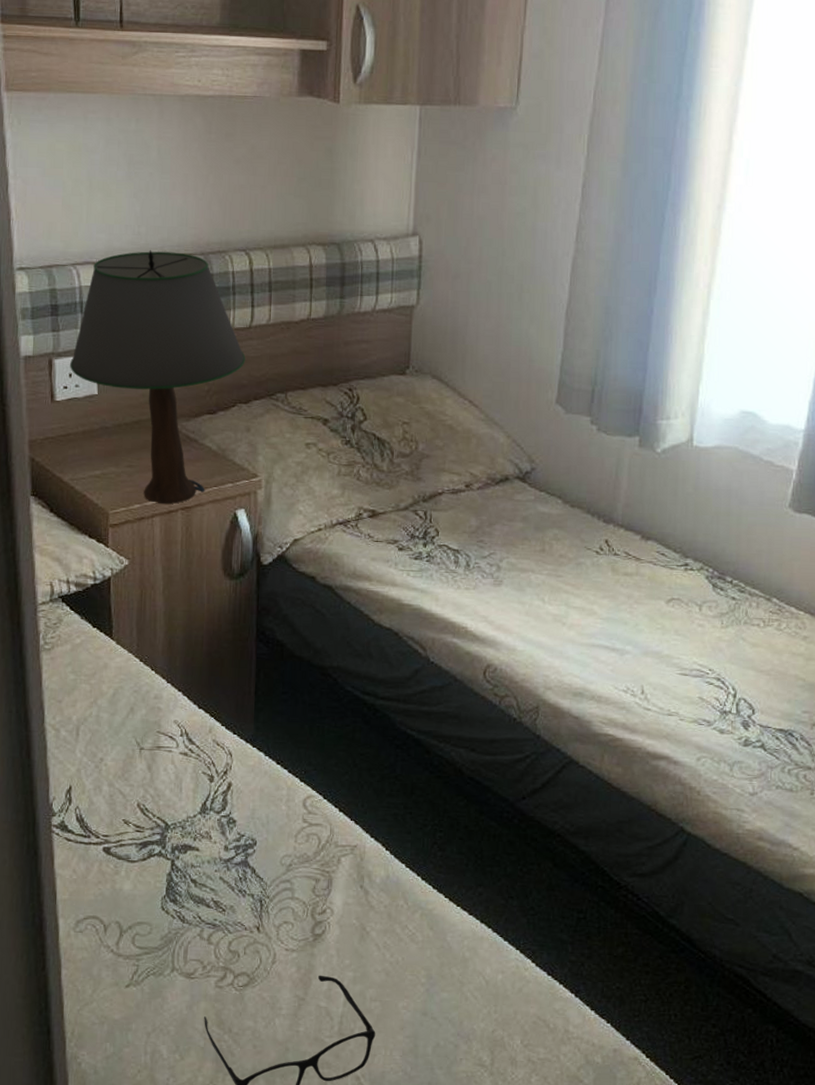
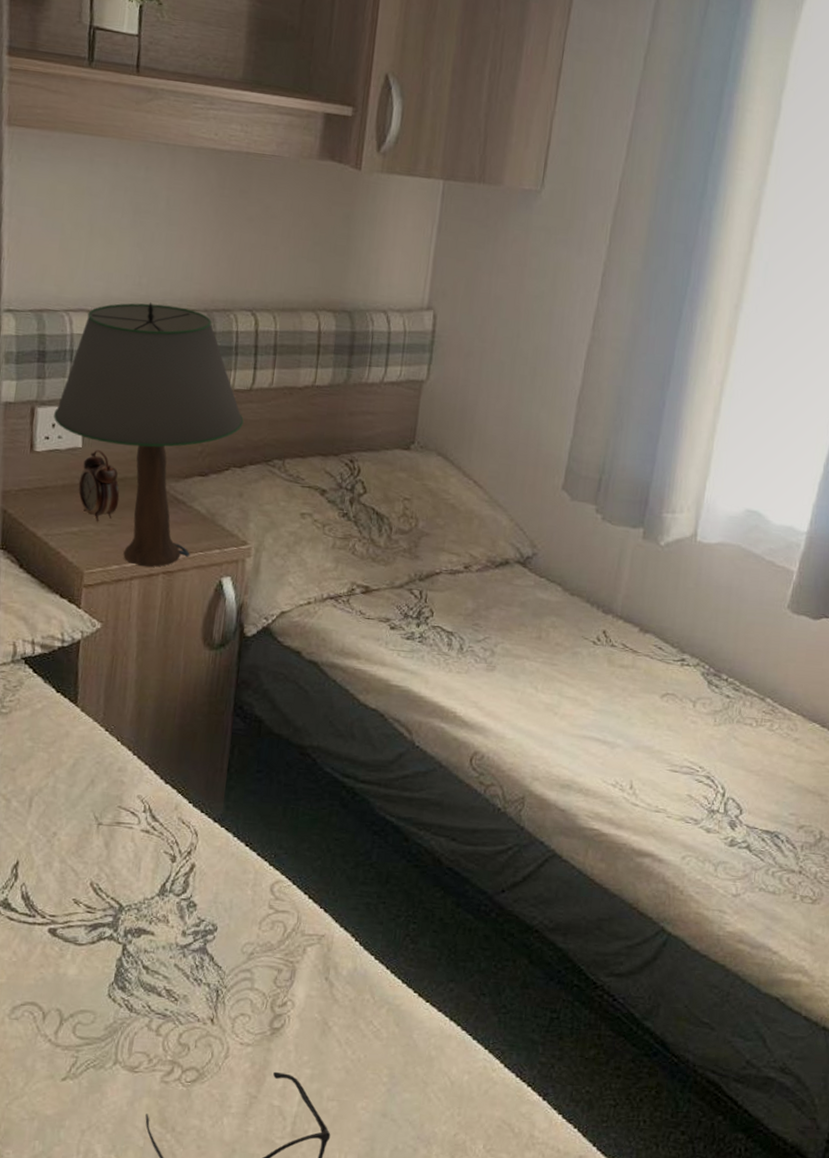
alarm clock: none [97,395,136,465] -> present [78,449,120,522]

